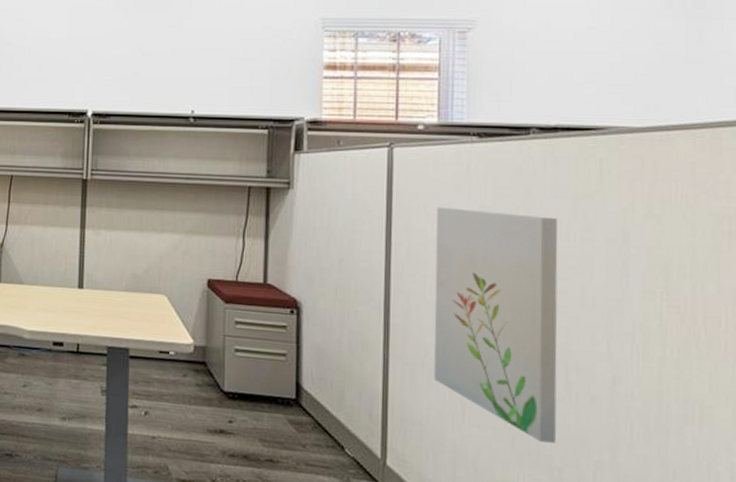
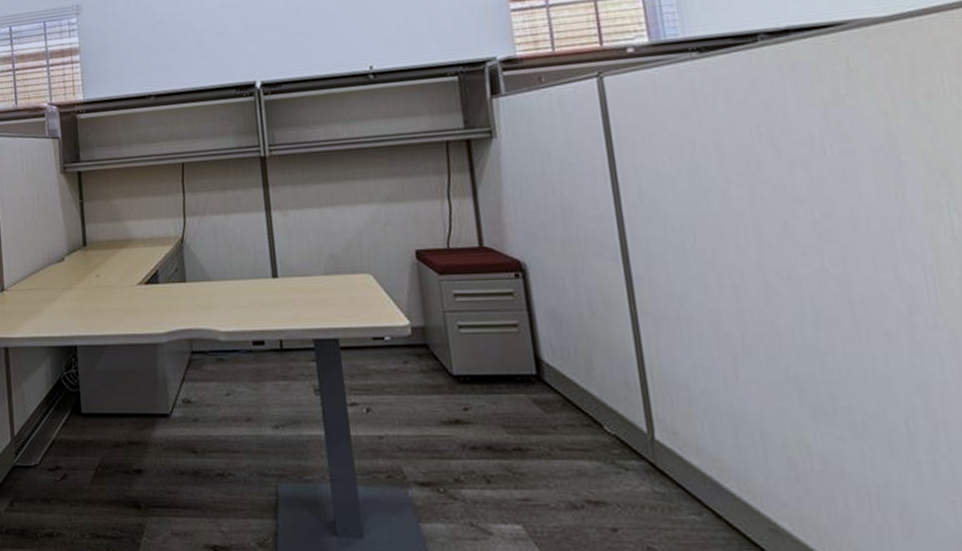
wall art: present [434,207,558,443] -> none [664,131,852,392]

